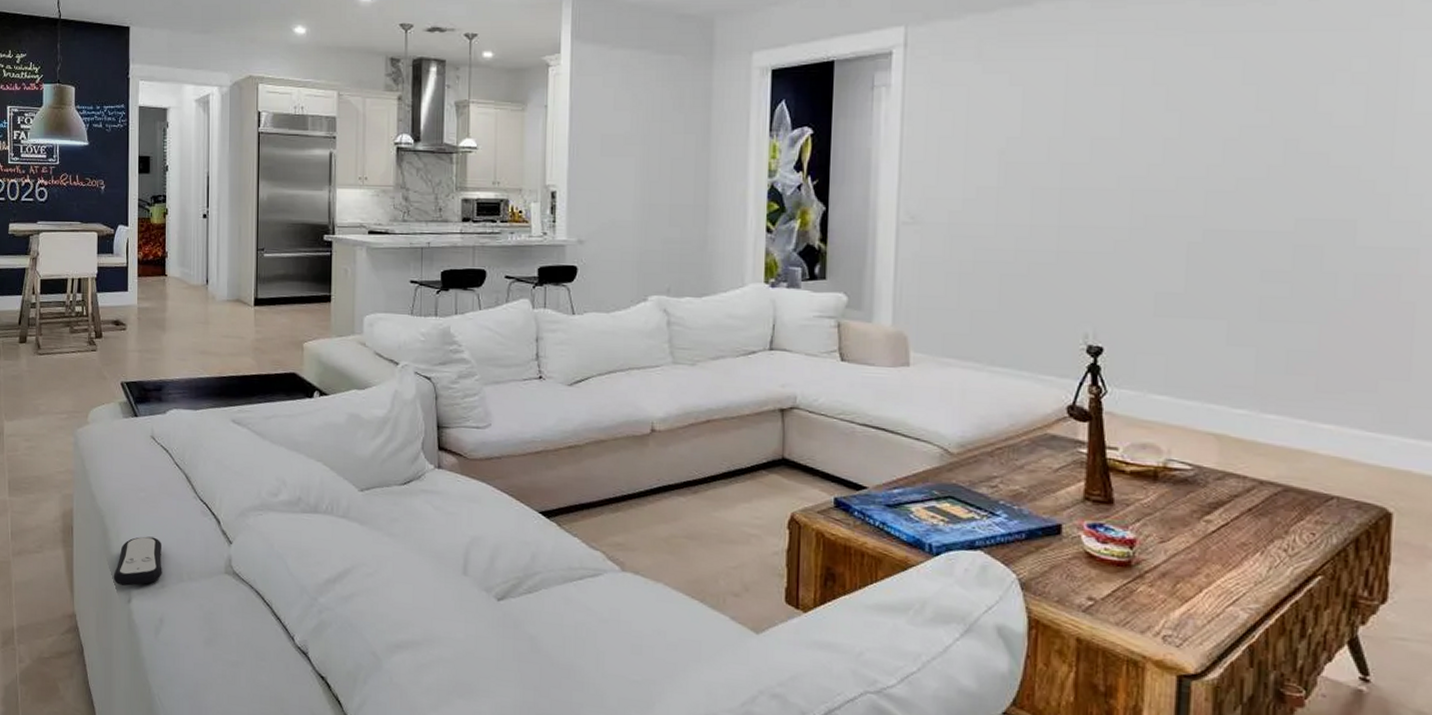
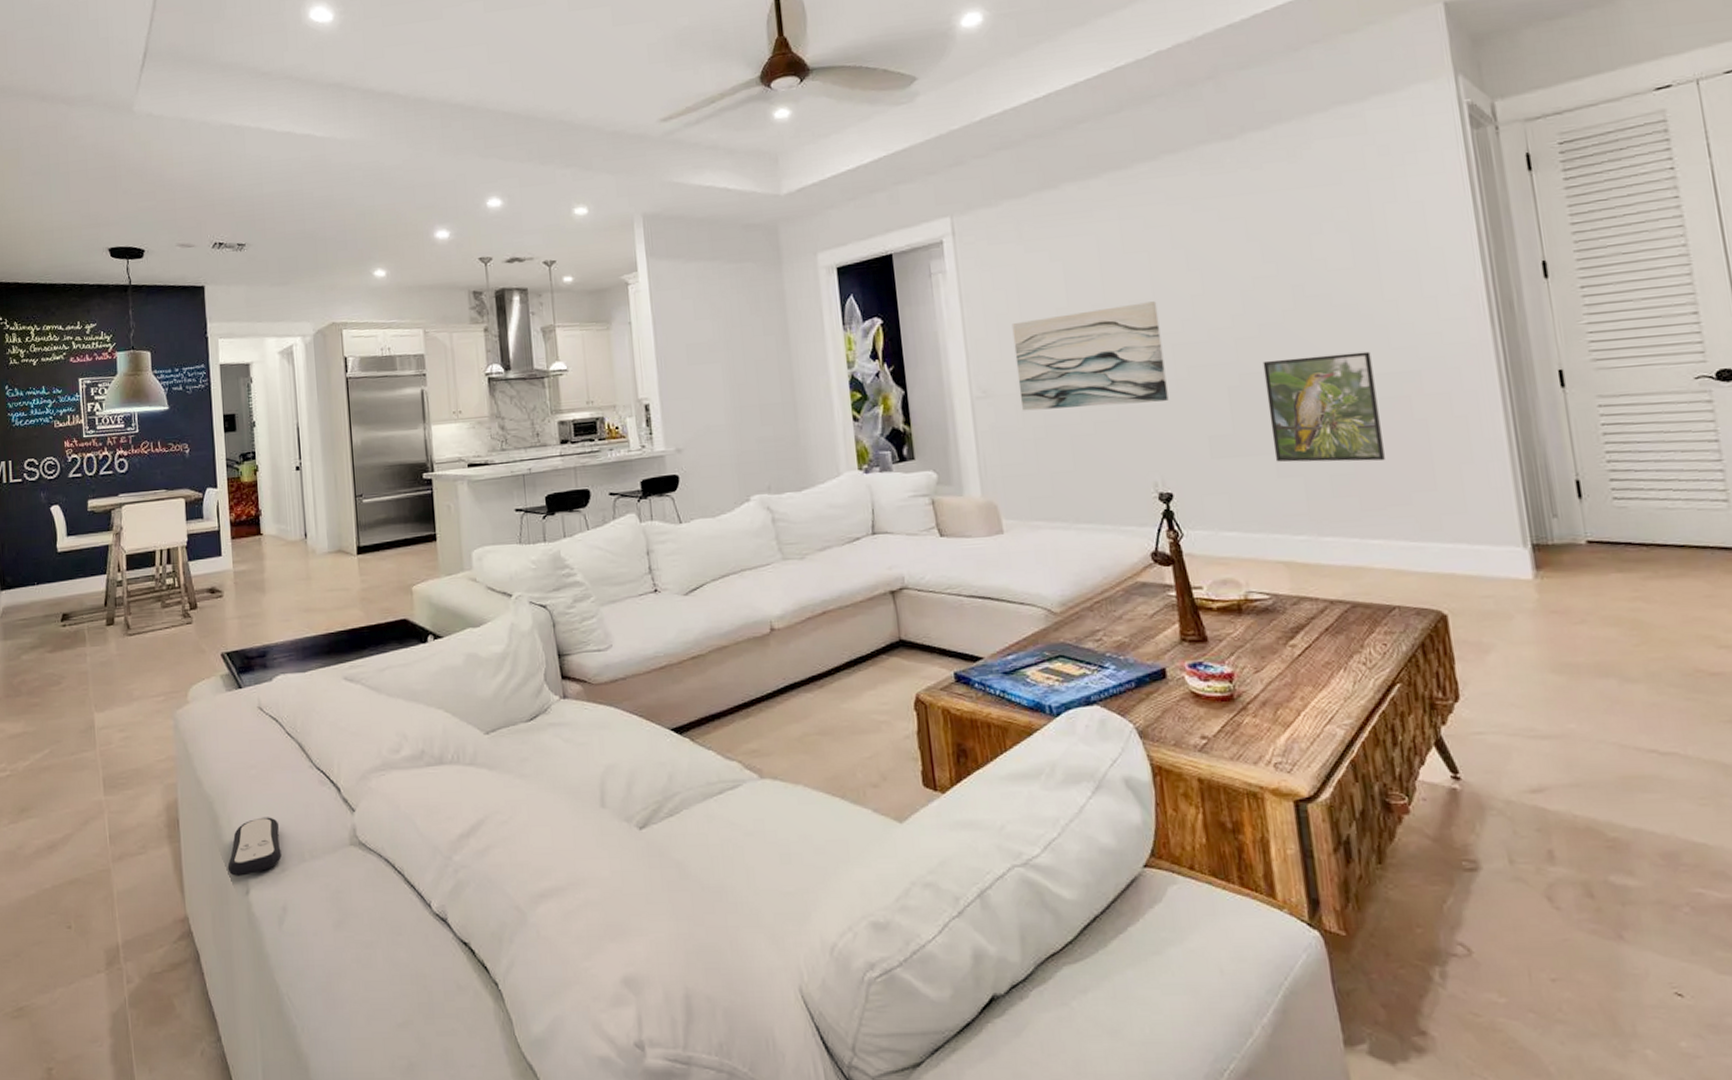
wall art: none [950,140,1123,250] -> present [1012,301,1169,411]
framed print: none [1227,218,1363,342] -> present [1263,351,1385,462]

